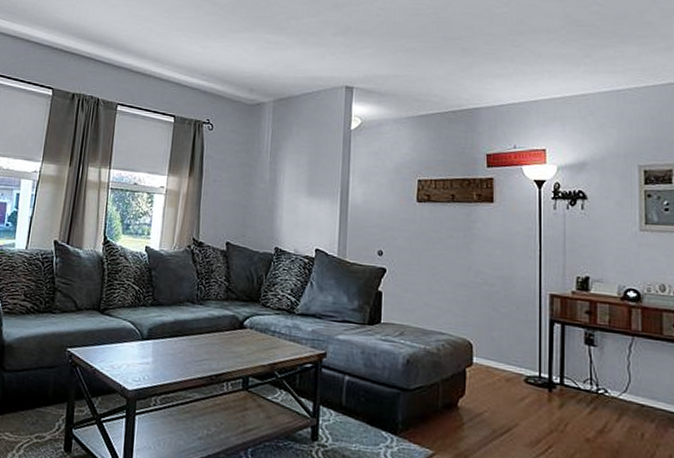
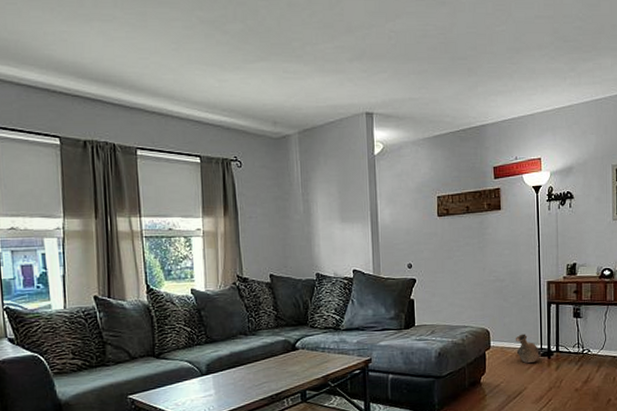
ceramic jug: none [505,354,541,394] -> present [515,334,542,364]

